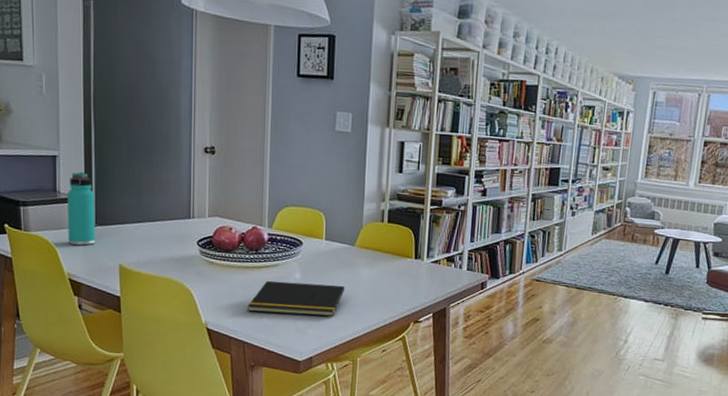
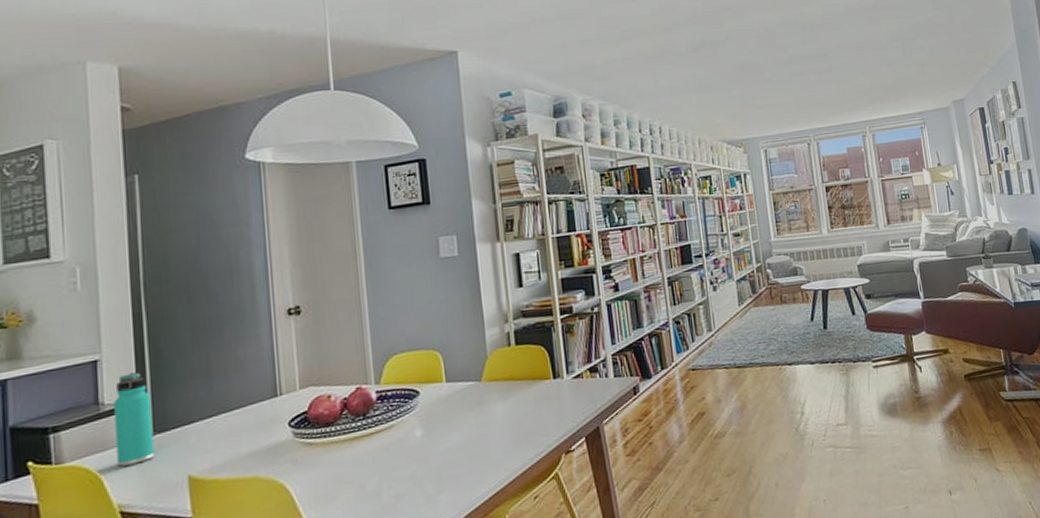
notepad: present [247,280,345,317] -> none [360,431,478,493]

